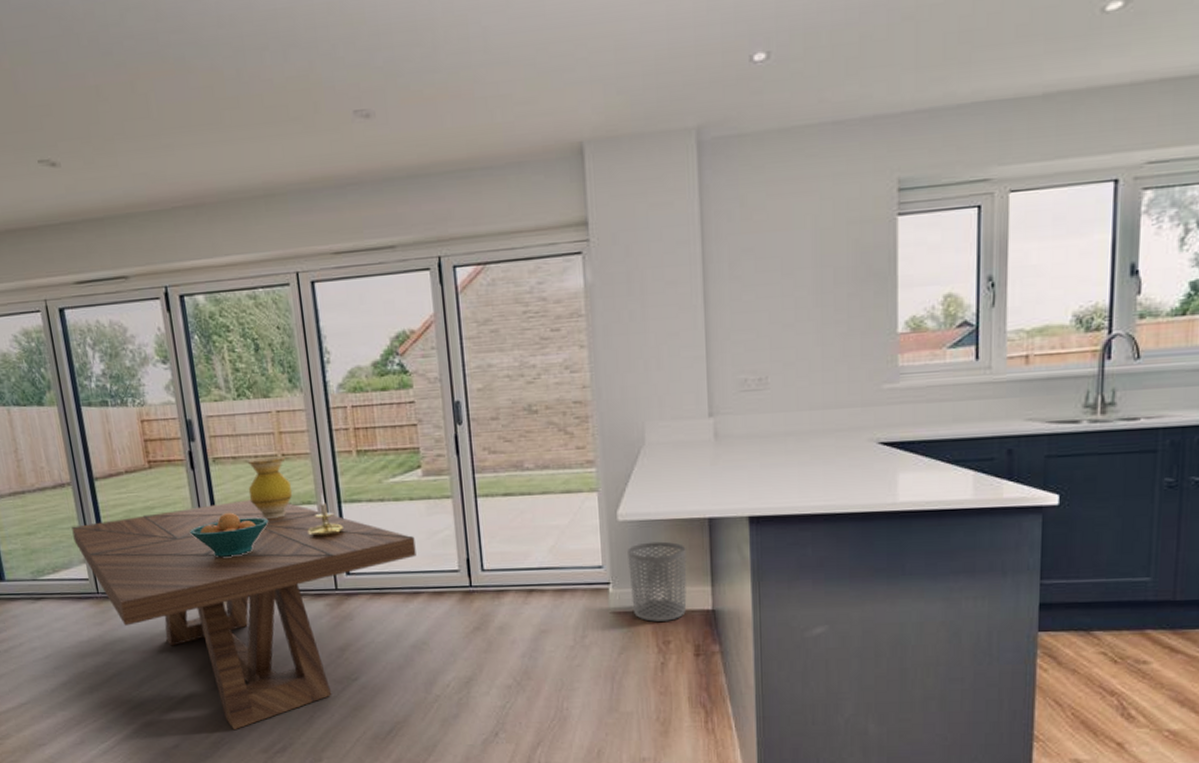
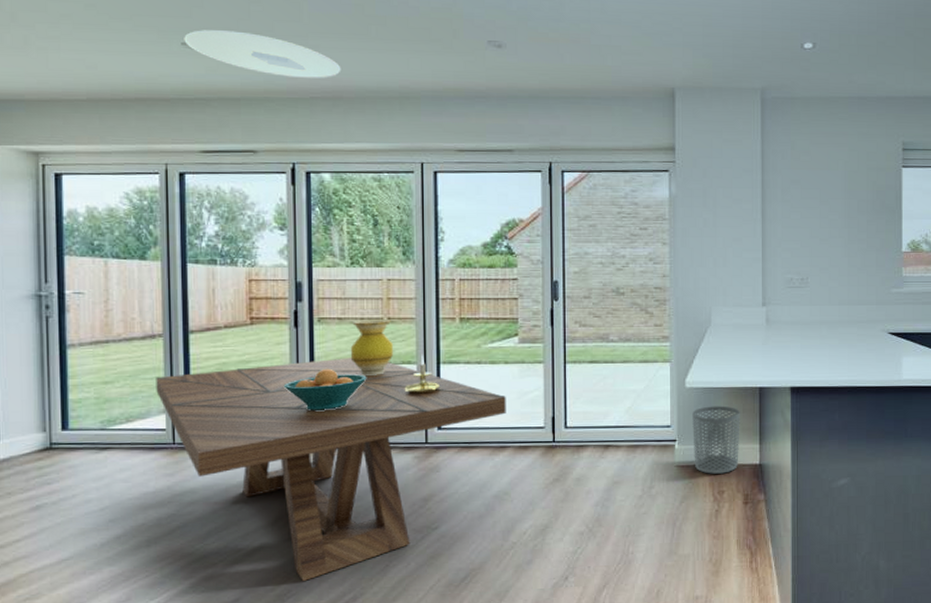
ceiling light: none [39,138,200,187] -> present [184,30,341,79]

